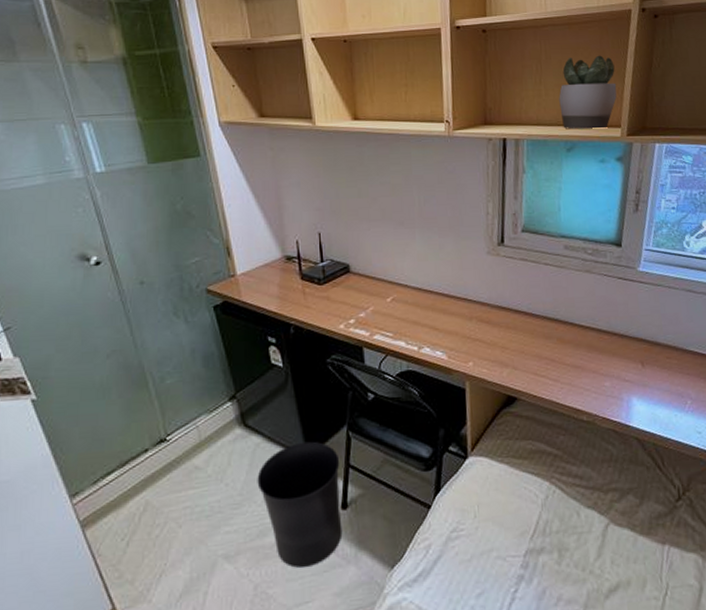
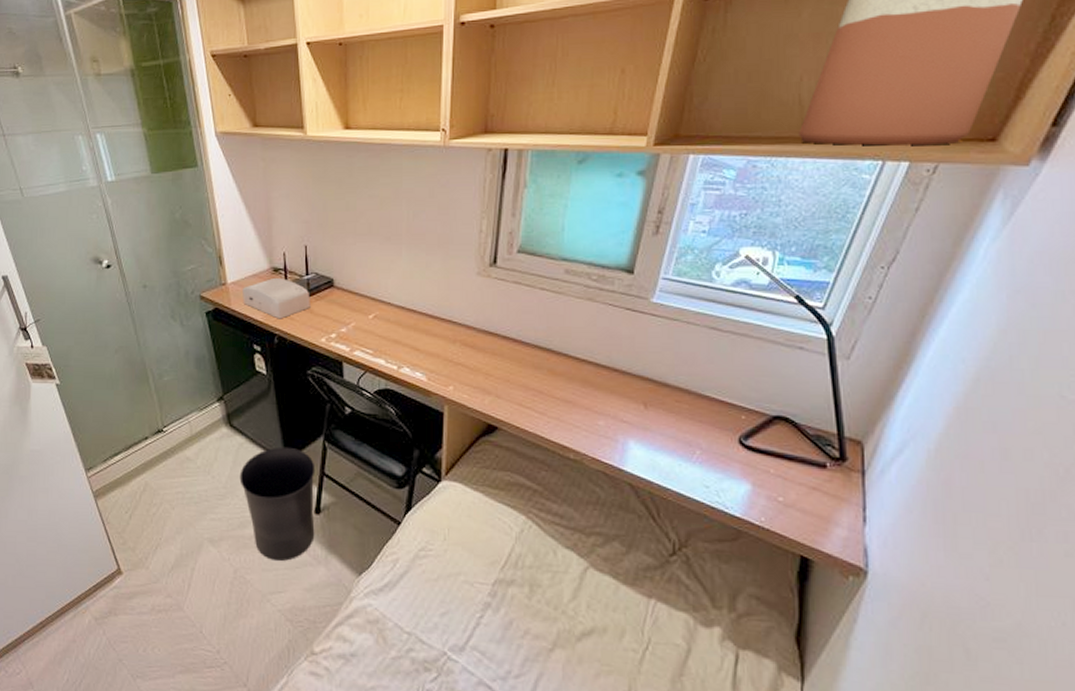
tissue dispenser: none [254,265,327,309] -> present [243,277,311,319]
succulent plant: present [559,55,617,129] -> none [574,49,647,138]

